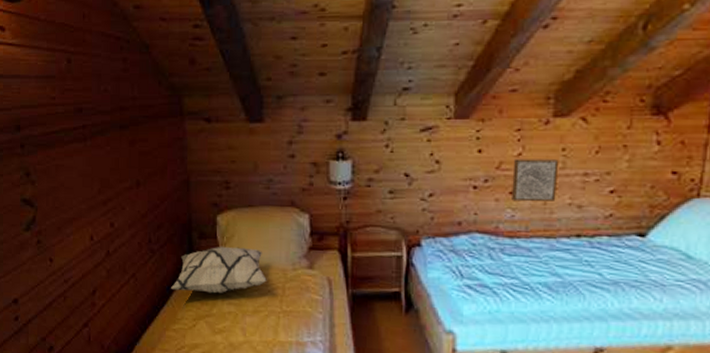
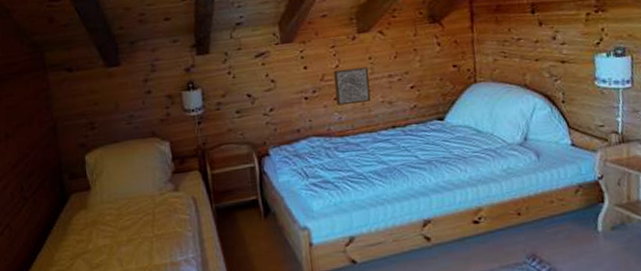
decorative pillow: present [171,246,267,294] -> none [46,181,137,234]

